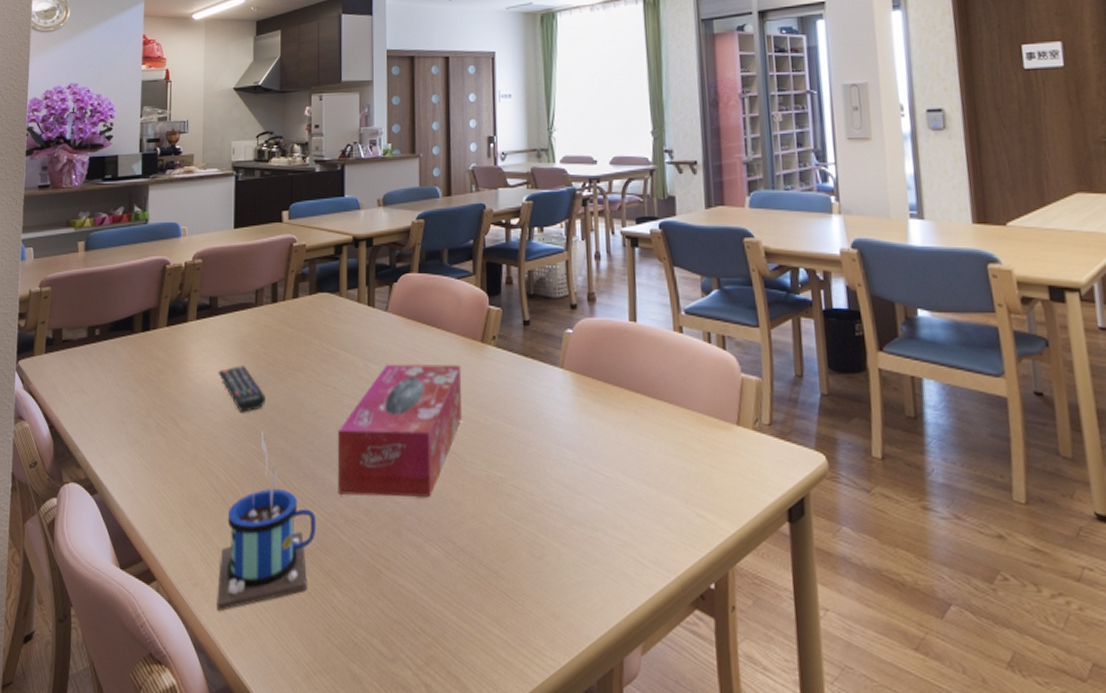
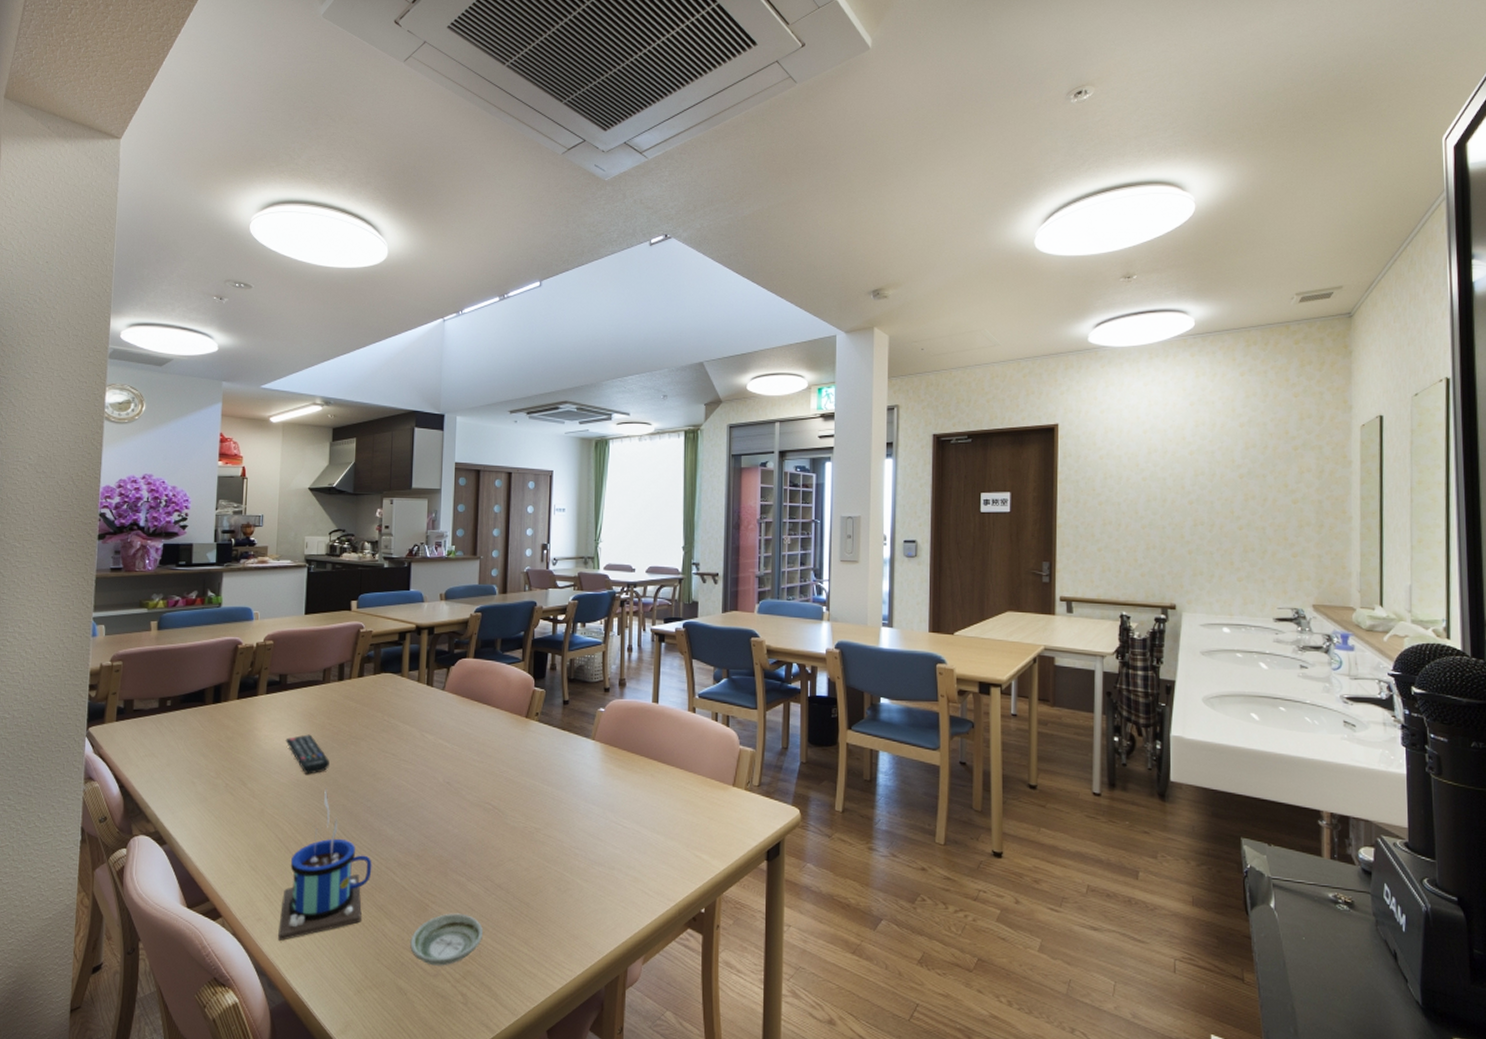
tissue box: present [337,364,462,497] -> none [392,734,507,845]
saucer: none [363,582,446,649] -> present [410,913,483,966]

